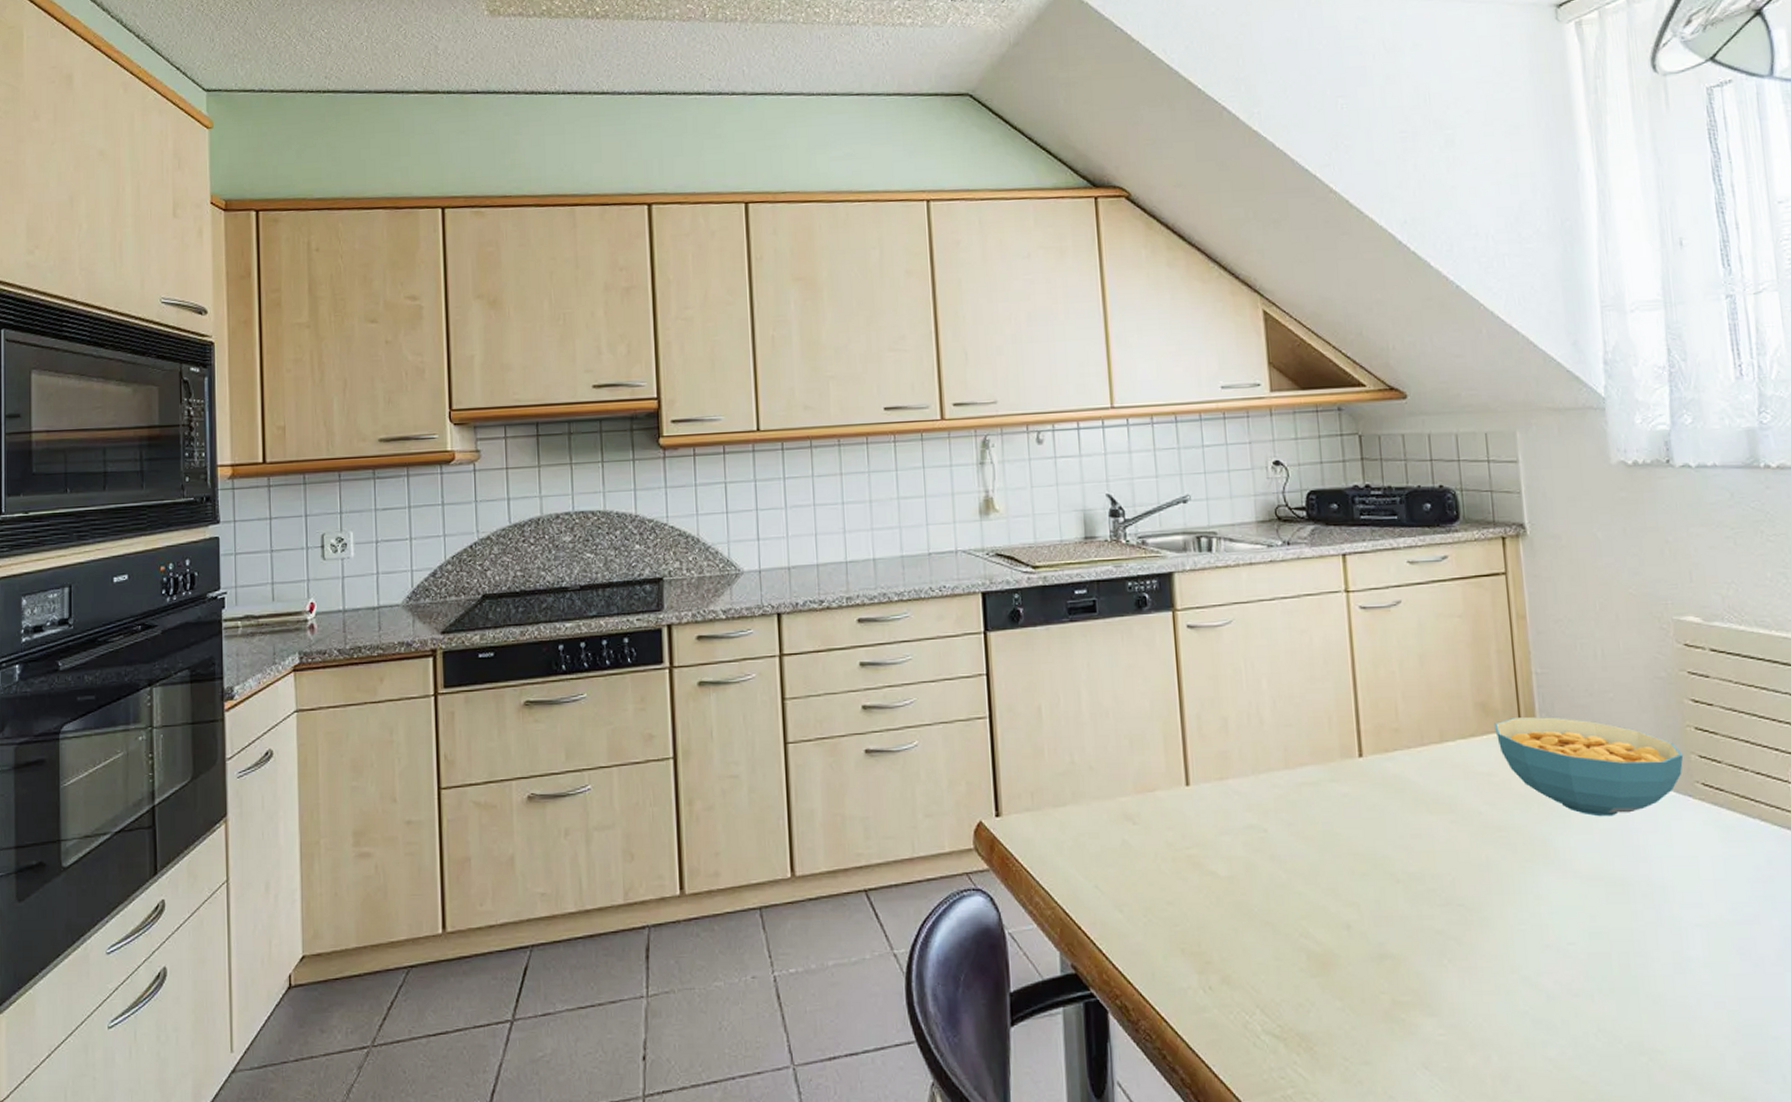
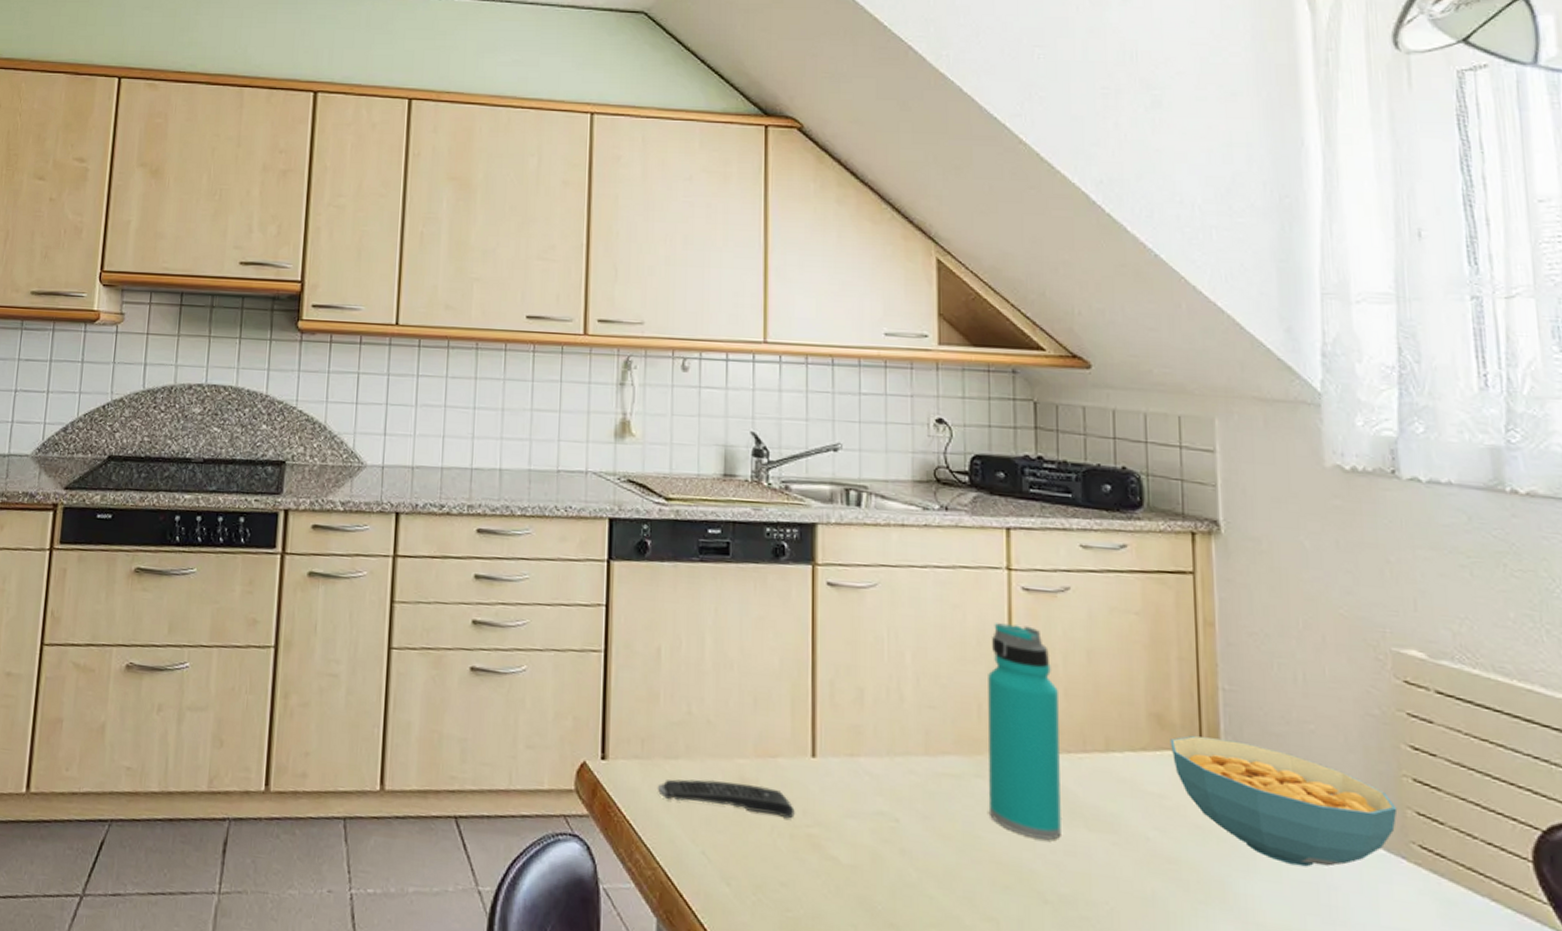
remote control: none [1050,818,1175,844] -> present [658,779,795,819]
water bottle: none [1335,640,1408,827] -> present [988,623,1063,840]

